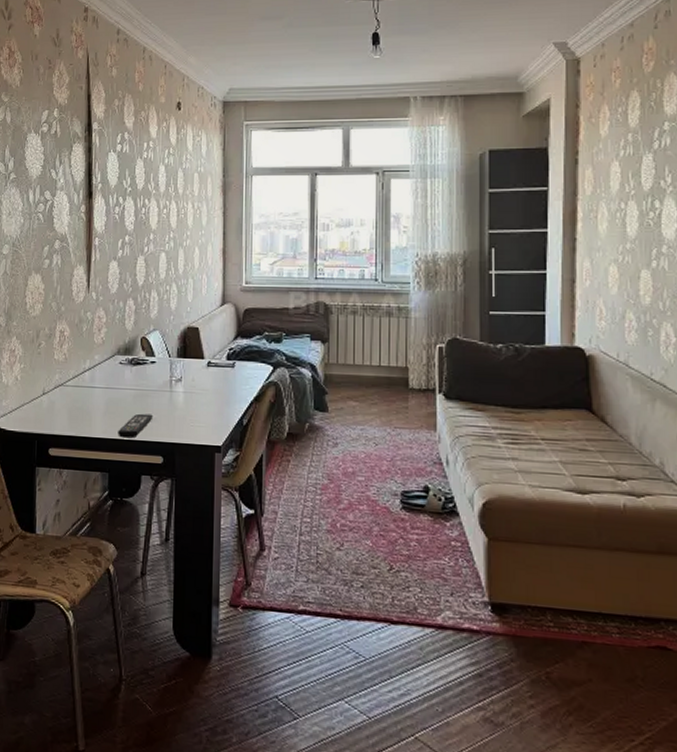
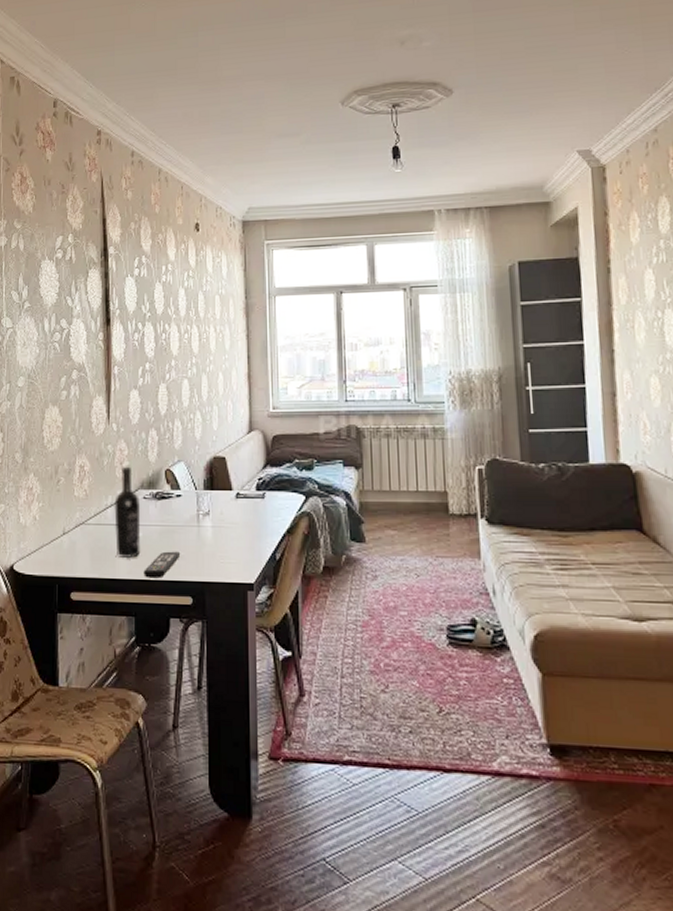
wine bottle: none [91,332,117,420] -> present [114,466,141,559]

